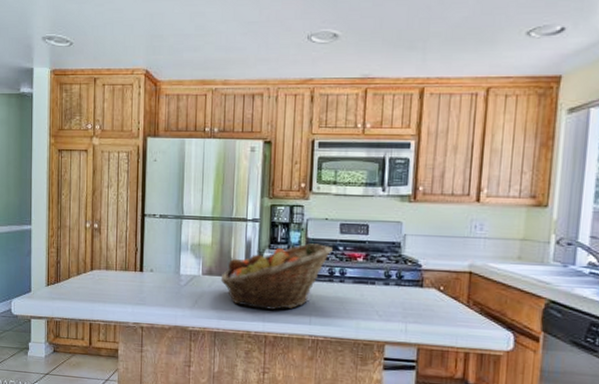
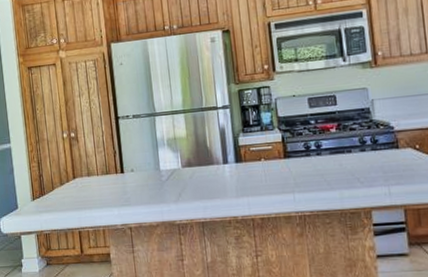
fruit basket: present [220,243,334,311] -> none [200,121,306,193]

